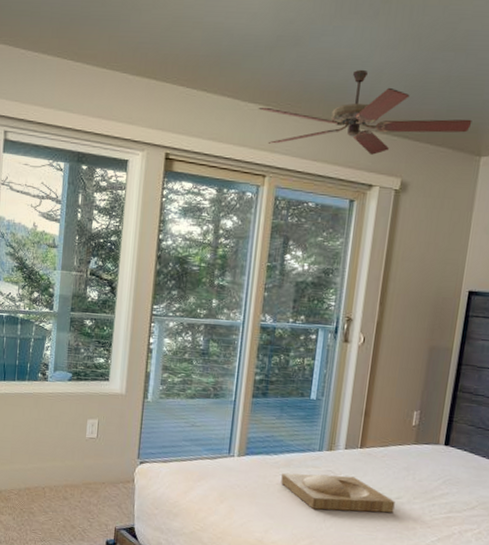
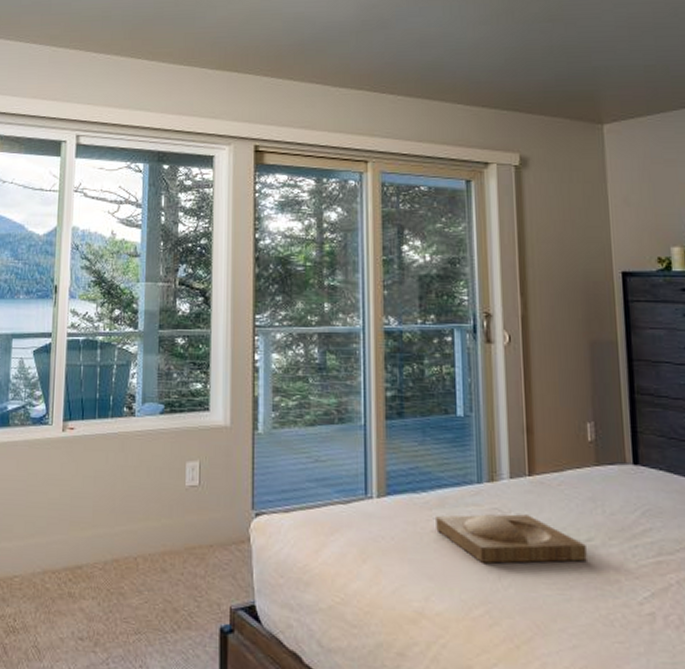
ceiling fan: present [258,69,472,155] -> none [350,46,586,131]

